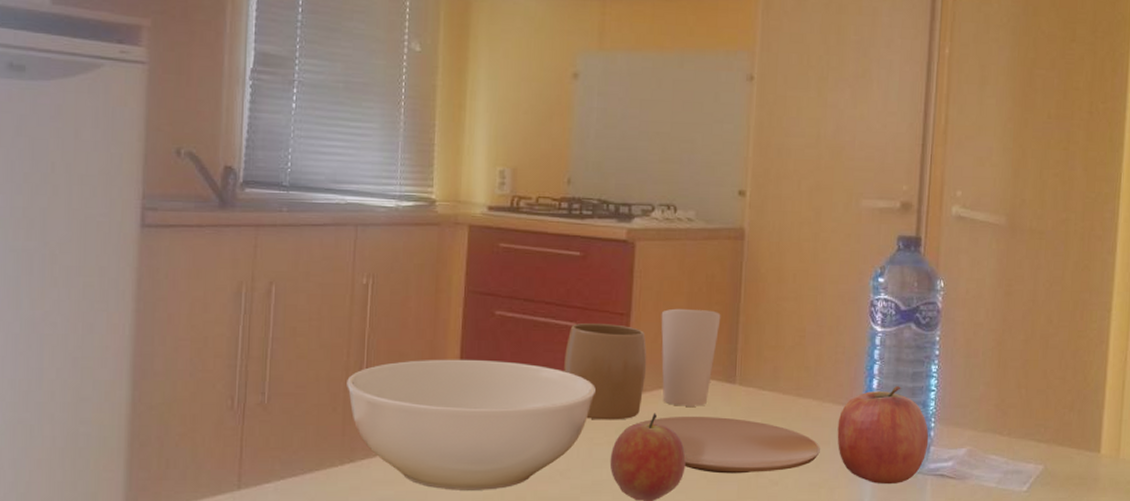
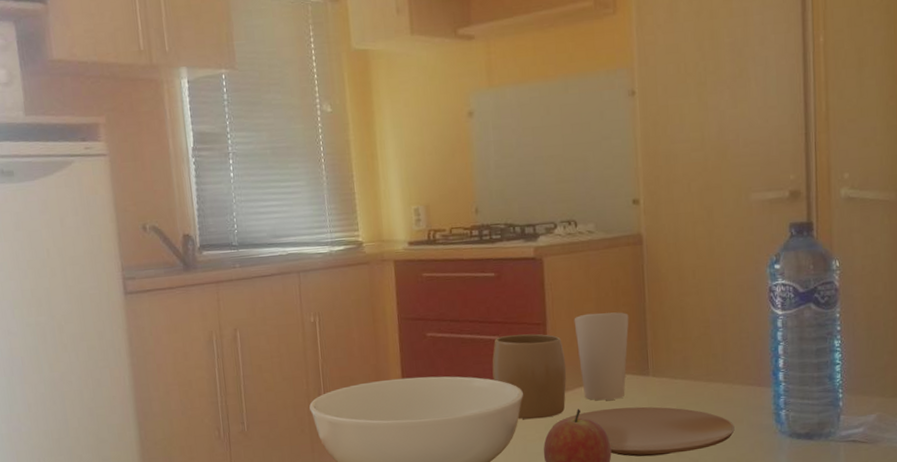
fruit: present [837,385,929,485] -> none [749,362,838,454]

